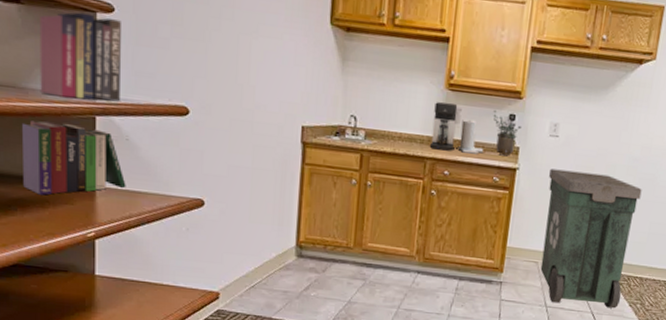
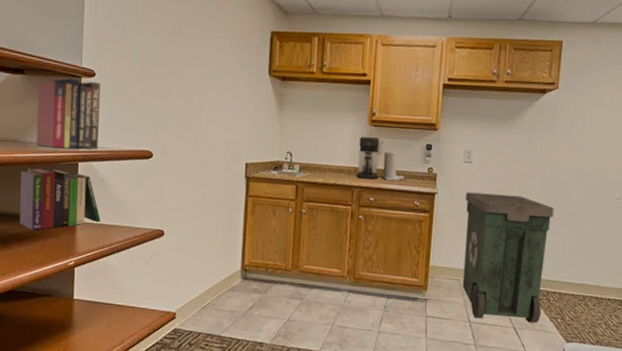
potted plant: present [493,109,521,157] -> none [411,141,438,182]

